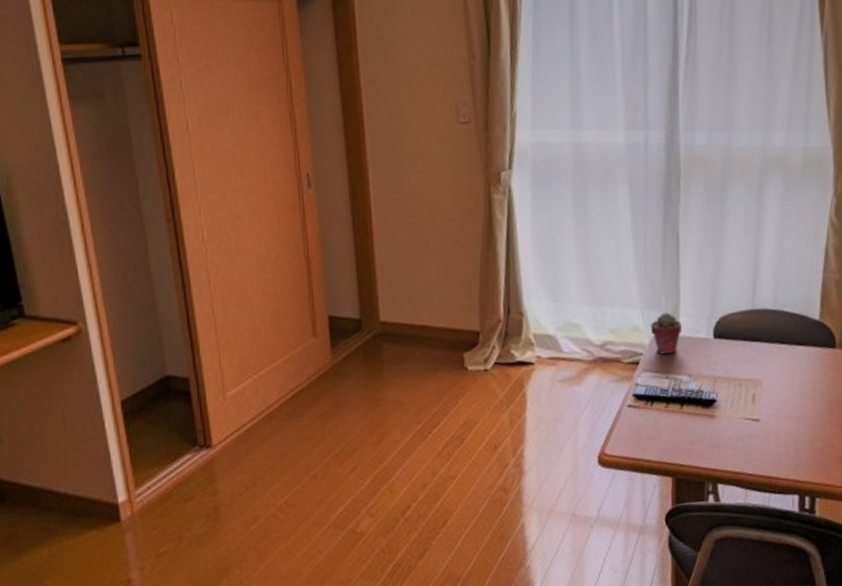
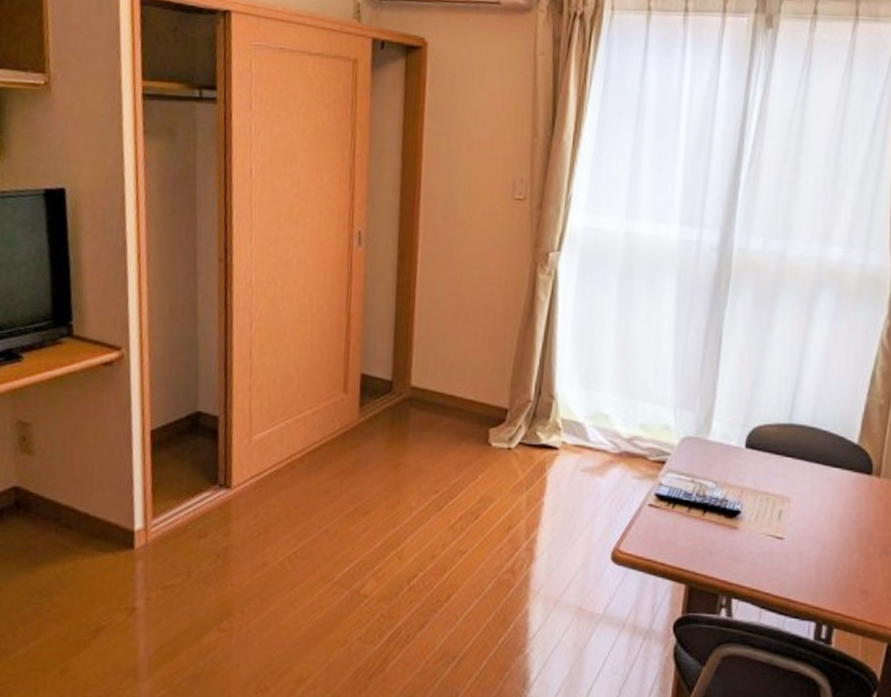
potted succulent: present [650,312,682,354] -> none [681,415,714,458]

